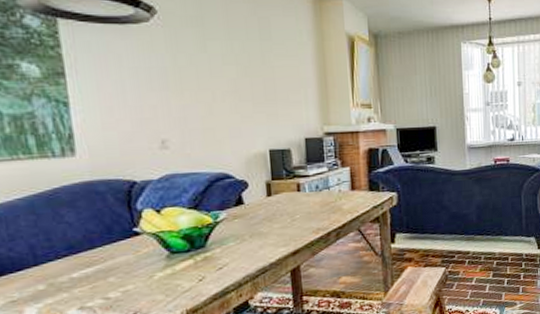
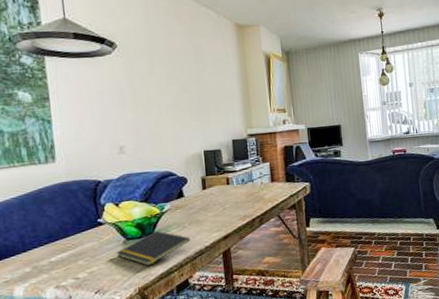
notepad: none [157,244,252,285] -> present [116,231,191,266]

